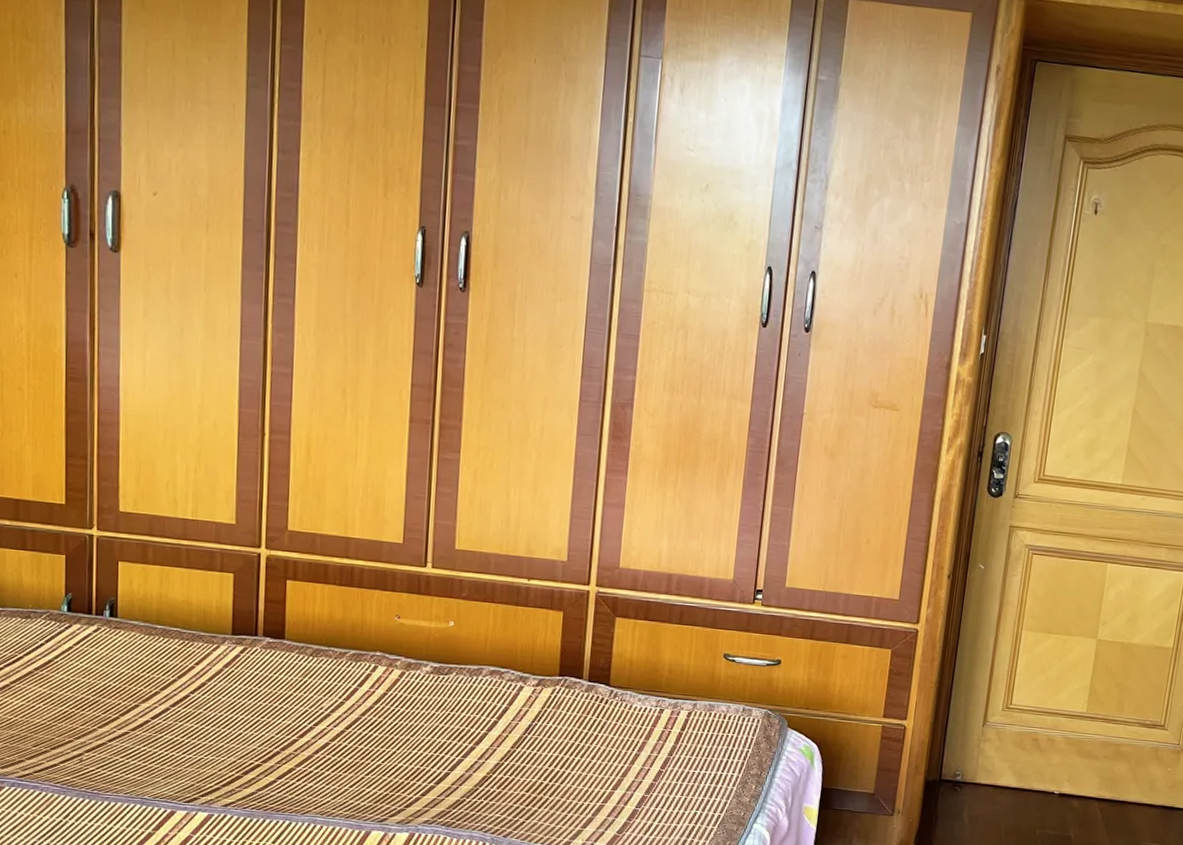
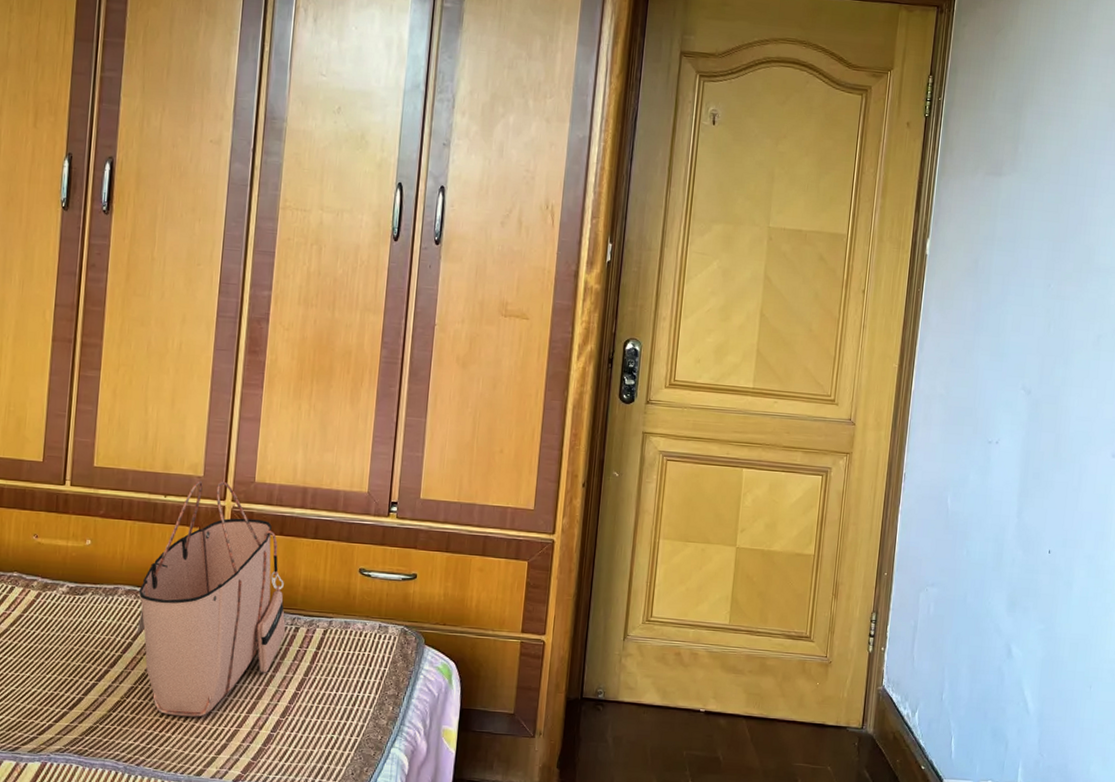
tote bag: none [501,565,651,793] -> present [136,480,286,717]

